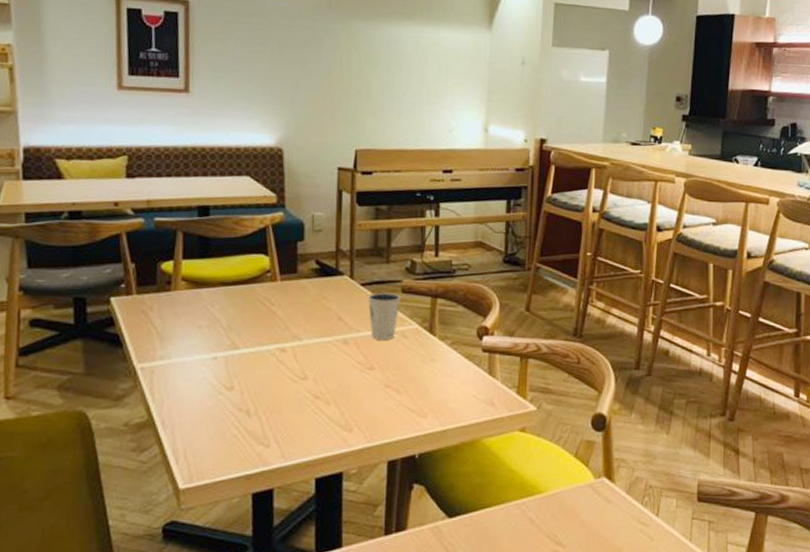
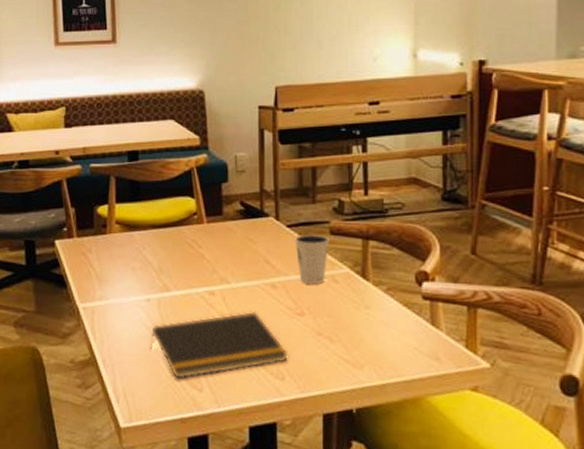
notepad: none [215,366,358,437] -> present [150,310,289,380]

